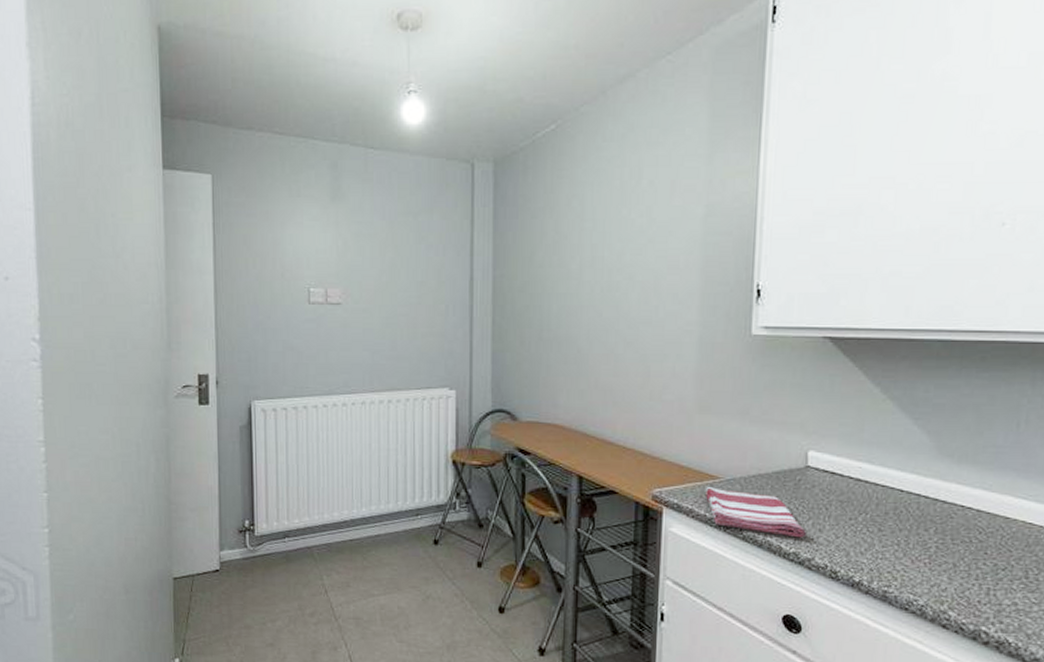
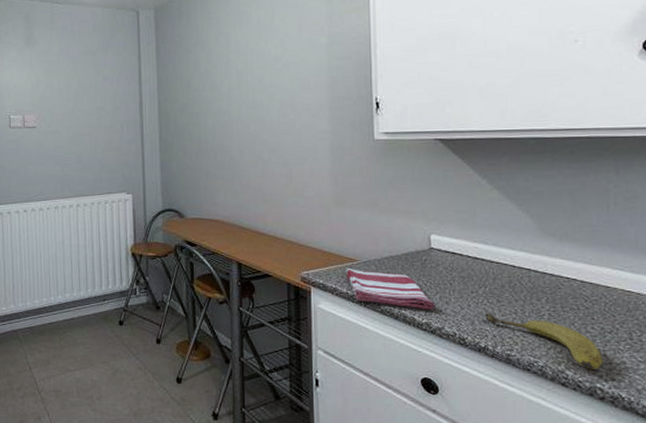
fruit: none [862,543,992,611] -> present [485,313,603,369]

